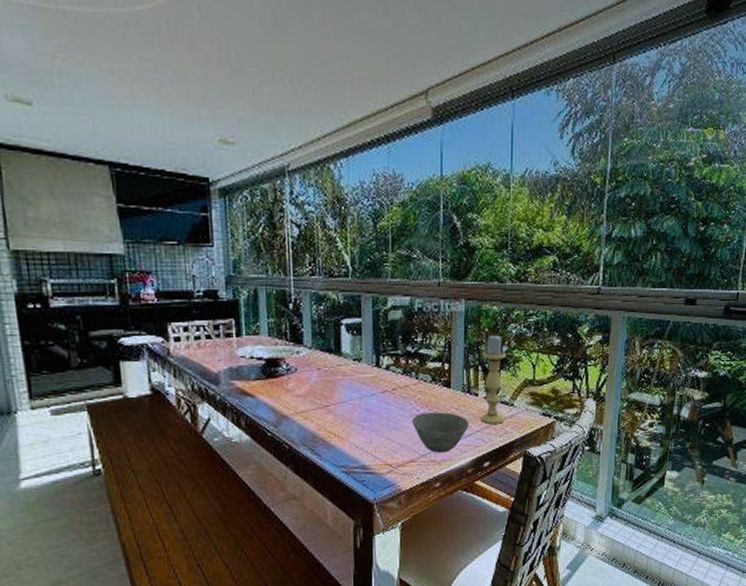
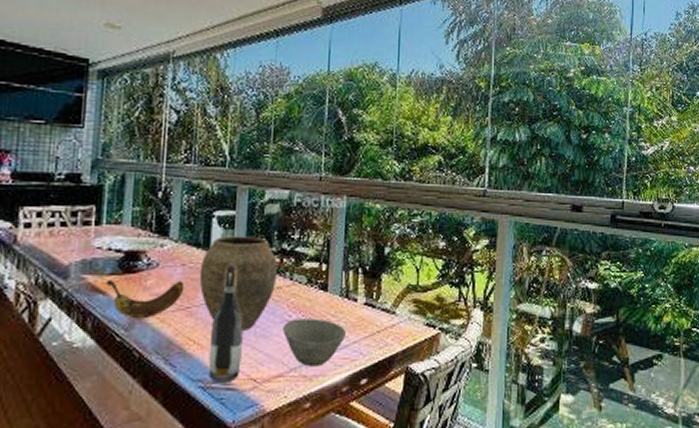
banana: none [253,383,322,417] -> present [107,279,185,319]
vase: none [334,341,404,424] -> present [199,236,278,331]
wine bottle: none [348,366,378,468] -> present [208,263,244,383]
candle holder: present [480,335,507,424] -> none [358,234,389,335]

